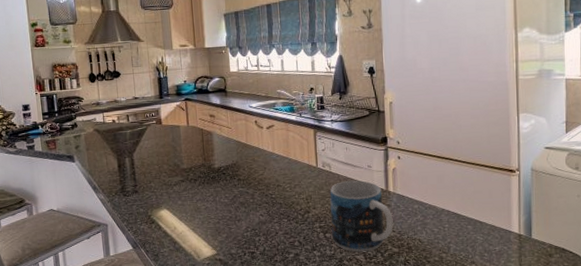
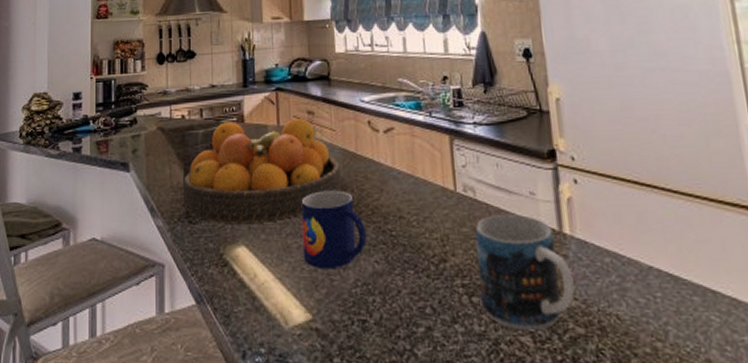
fruit bowl: none [117,119,236,195] -> present [182,117,342,224]
mug: none [207,169,255,222] -> present [301,190,367,270]

